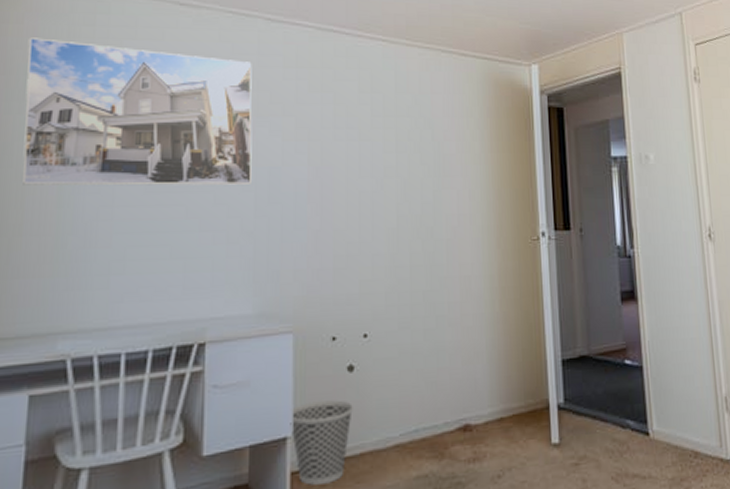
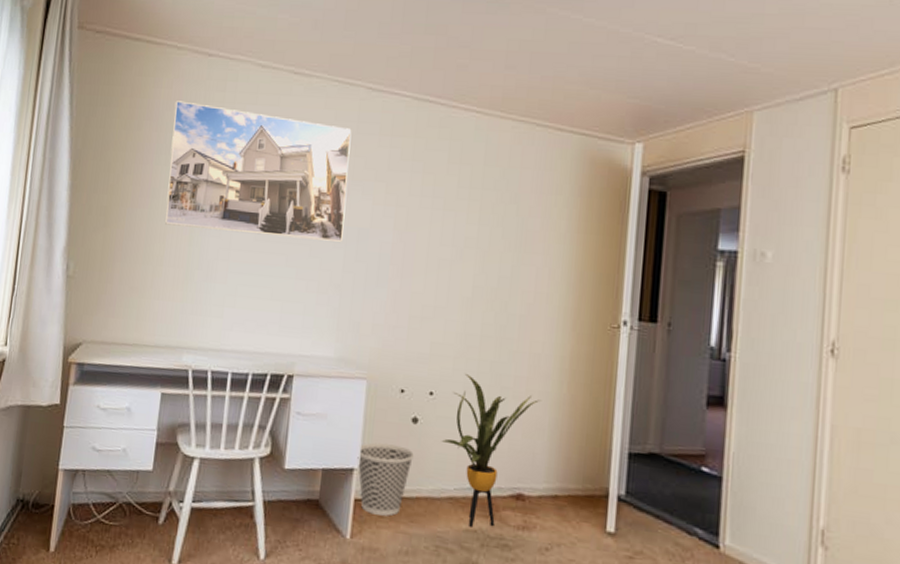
house plant: none [381,309,476,473] -> present [441,374,541,527]

